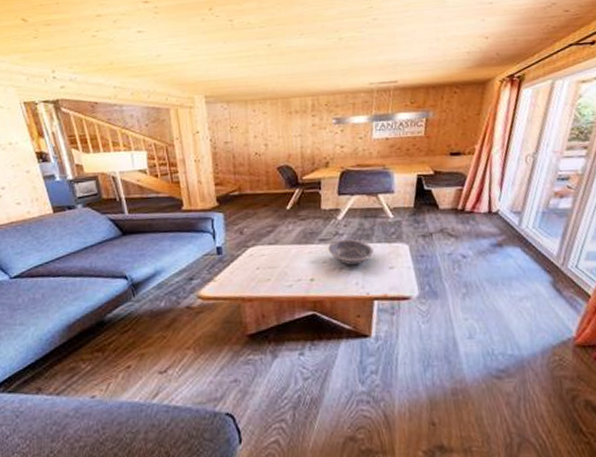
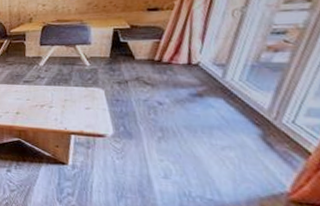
bowl: present [328,239,374,266] -> none [31,82,71,104]

